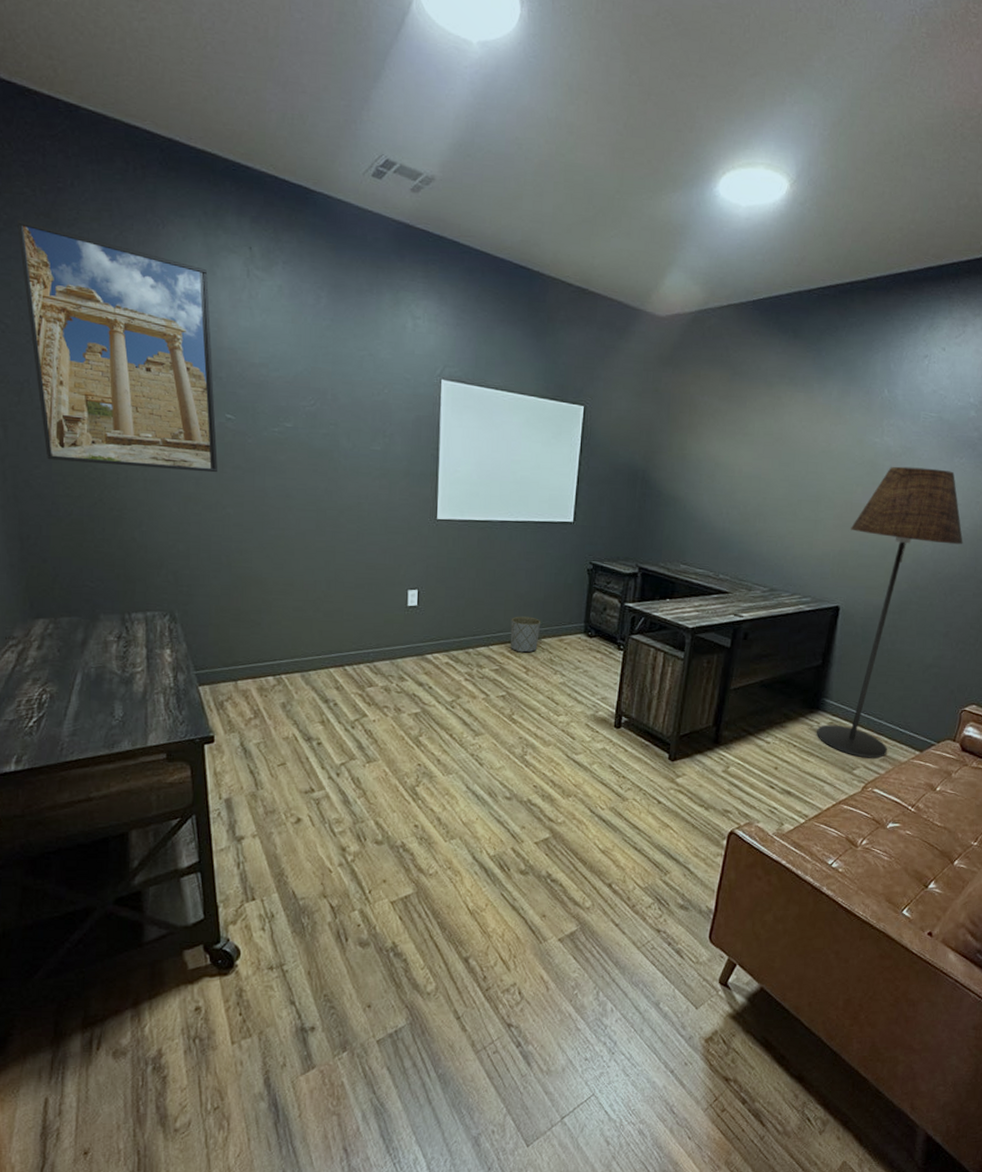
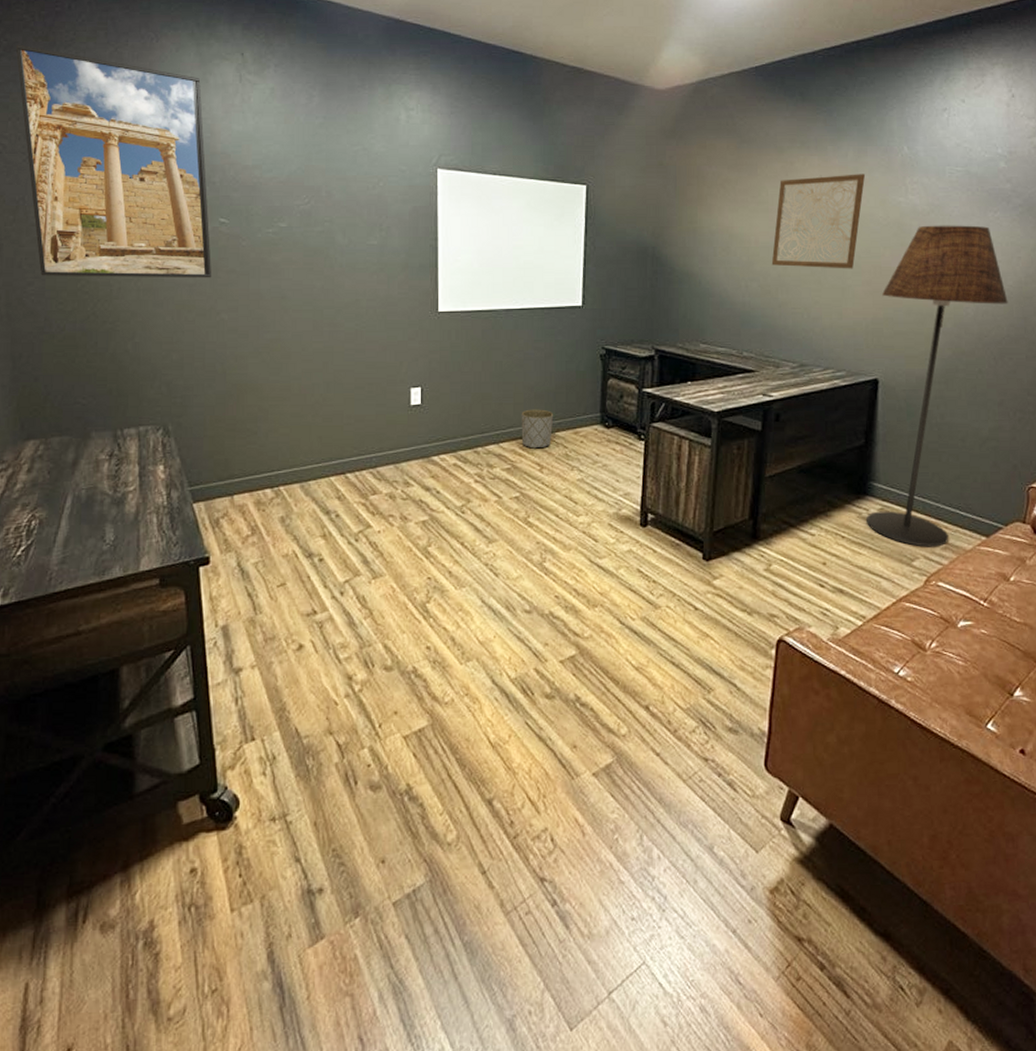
wall art: none [752,411,846,503] -> present [771,174,865,269]

